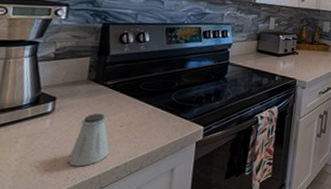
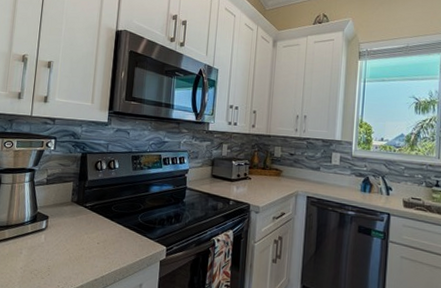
saltshaker: present [67,113,110,167] -> none [57,231,89,277]

